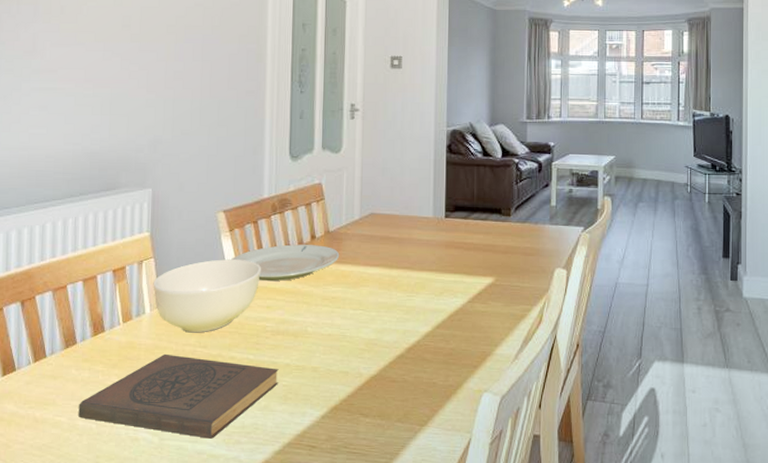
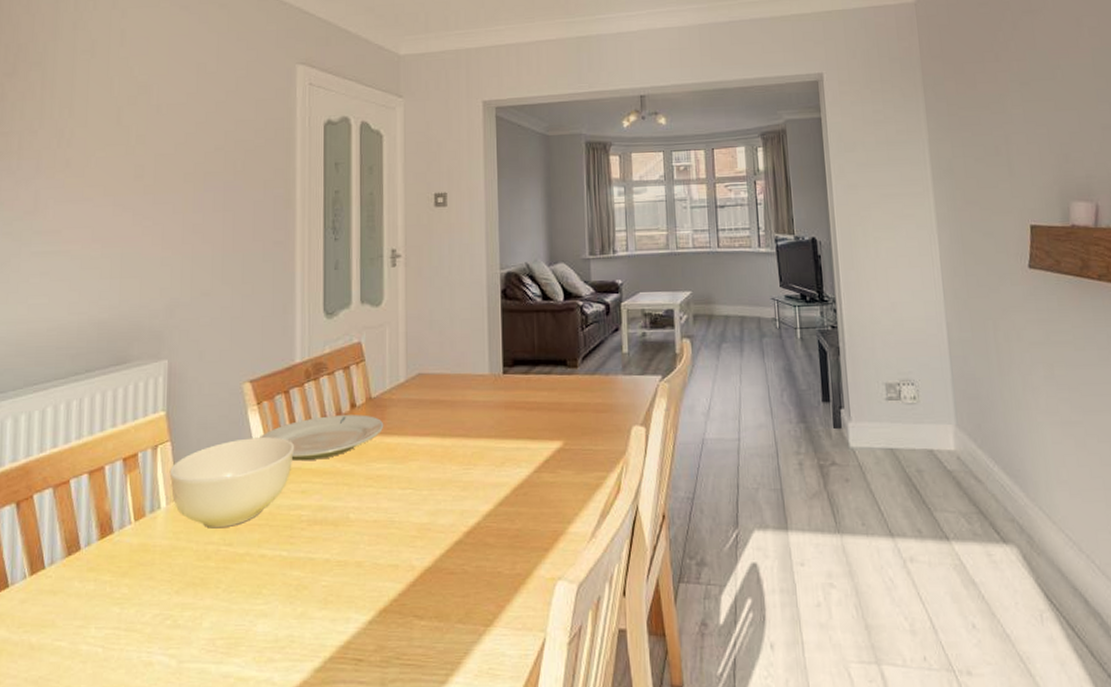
book: present [78,353,279,439] -> none [82,555,317,658]

